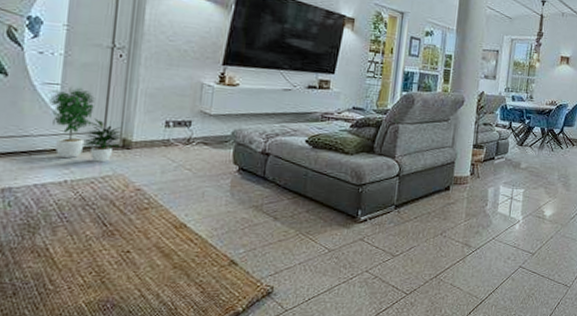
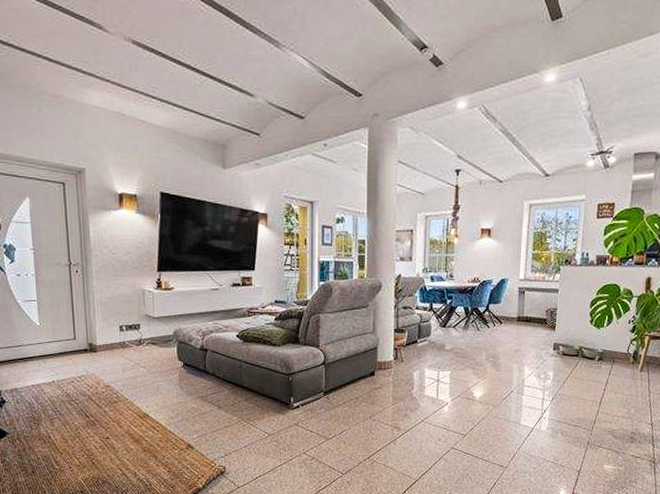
potted plant: present [48,86,124,163] -> none [30,302,90,365]

